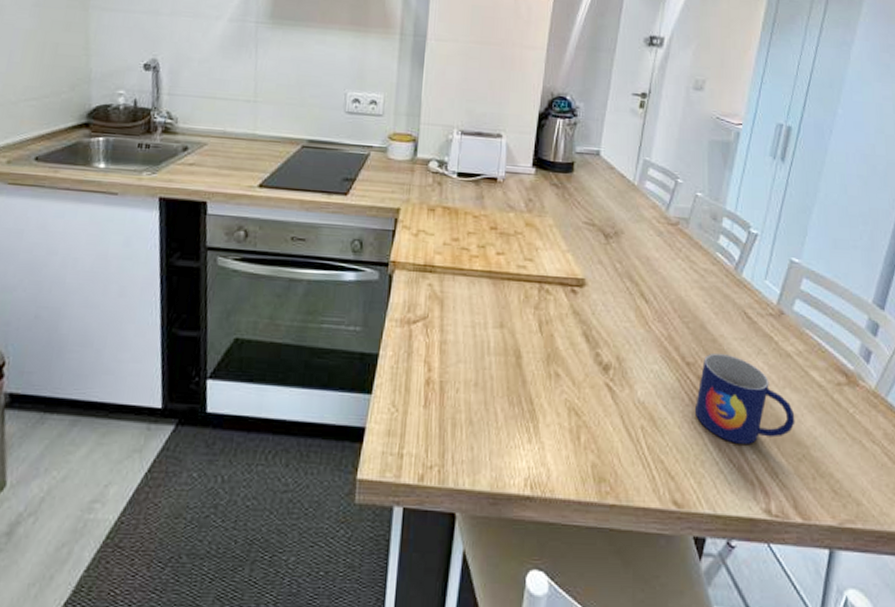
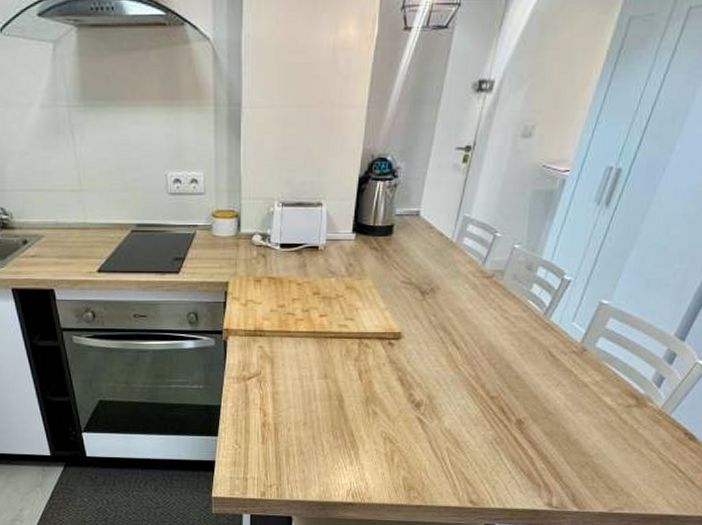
mug: present [696,352,795,444] -> none [495,387,584,457]

